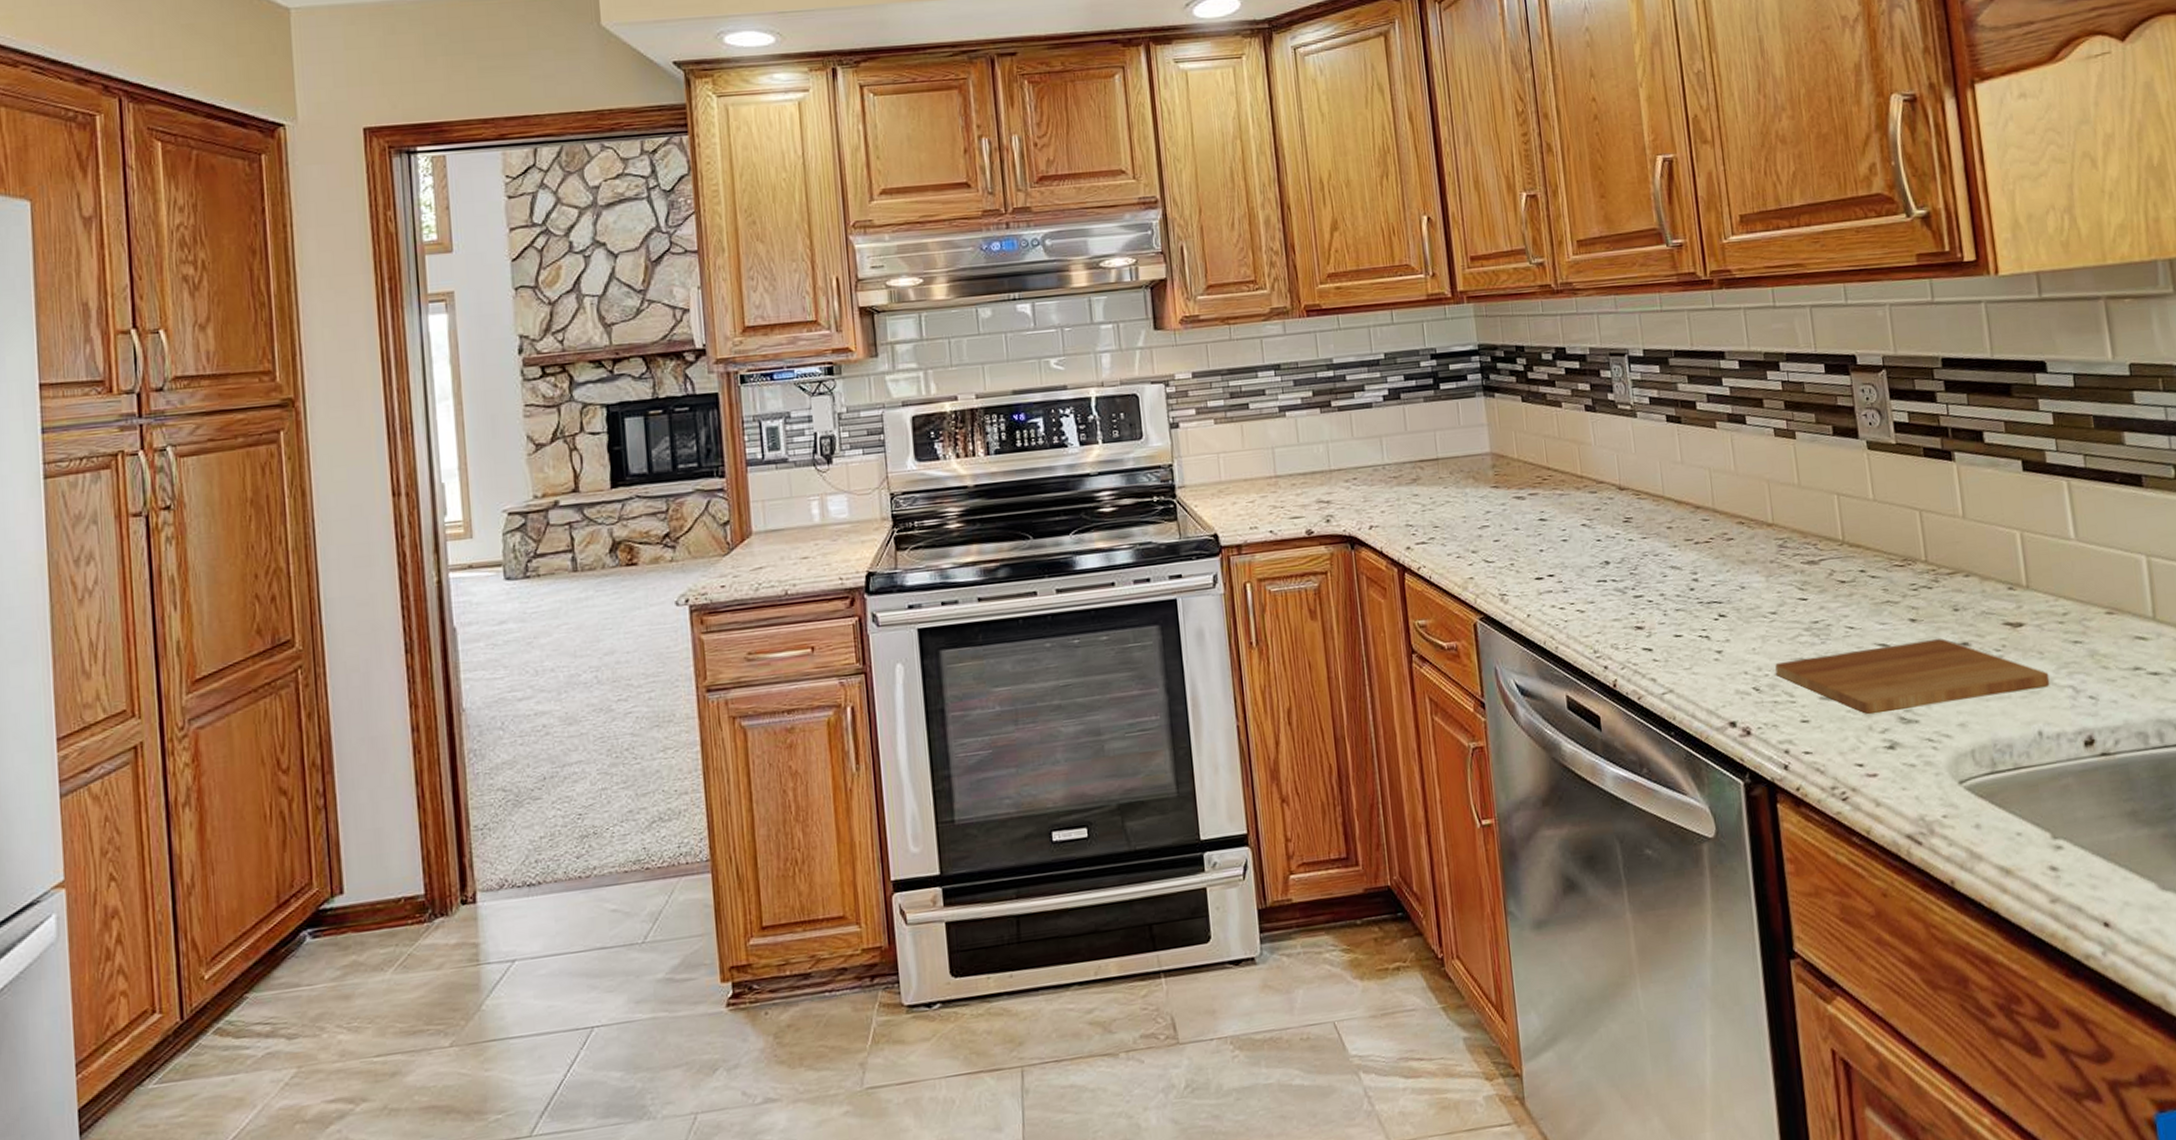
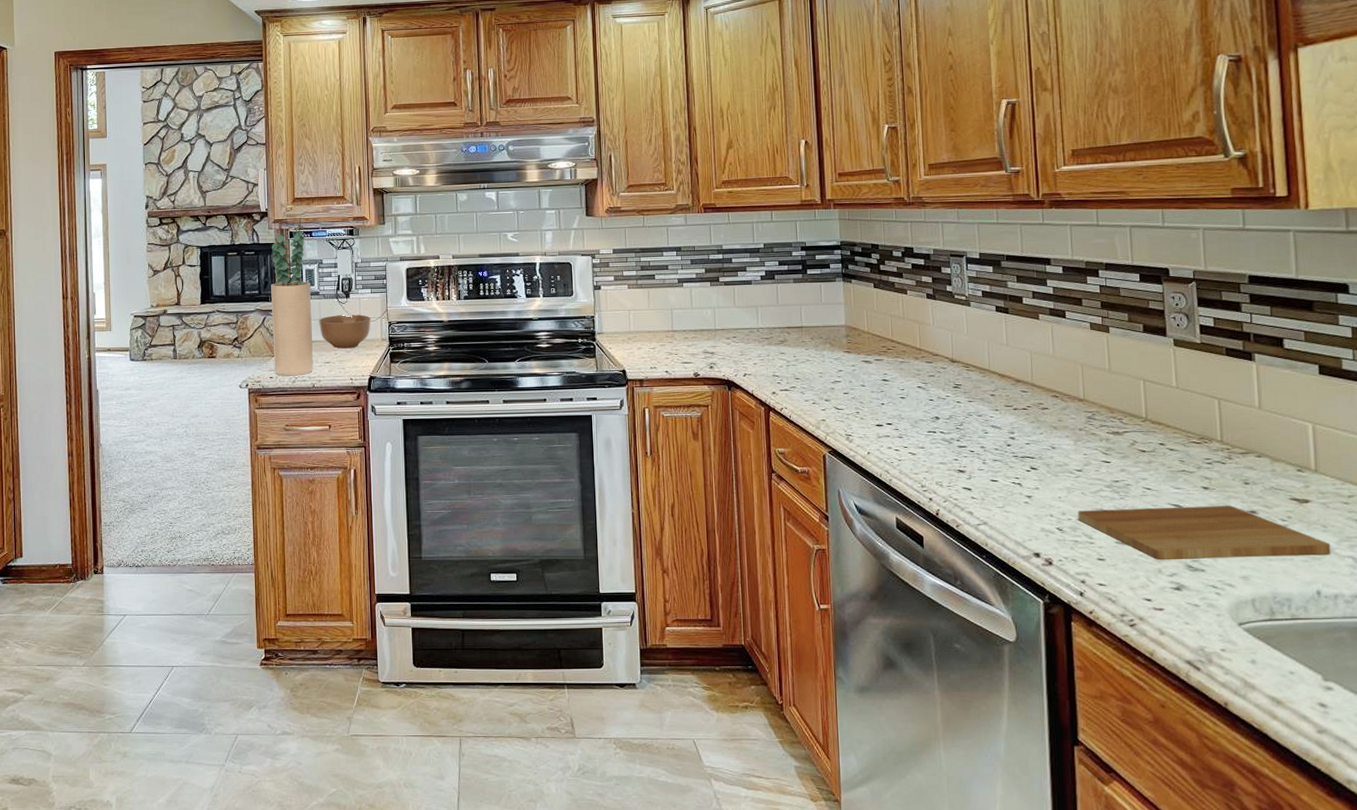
vase: none [714,355,785,584] -> present [271,218,313,377]
bowl: none [788,486,865,537] -> present [318,314,371,349]

